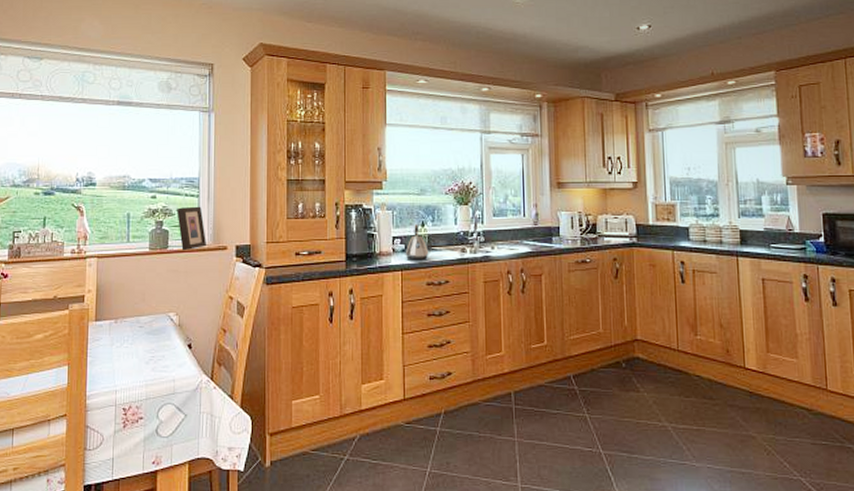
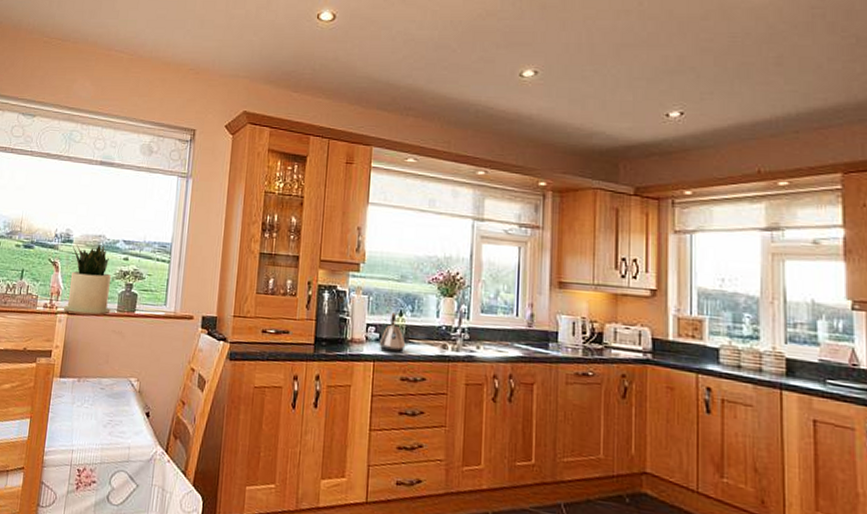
planter: none [92,185,142,258] -> present [63,244,111,316]
picture frame: present [177,206,207,251] -> none [146,271,174,317]

